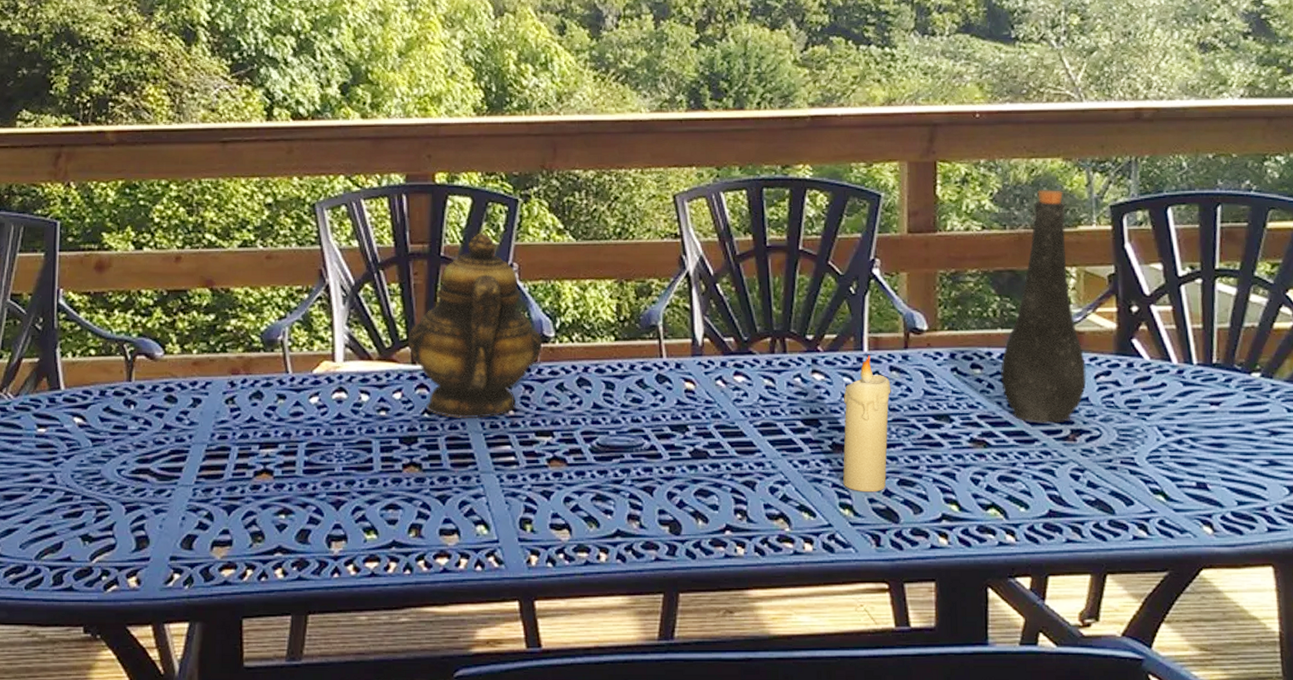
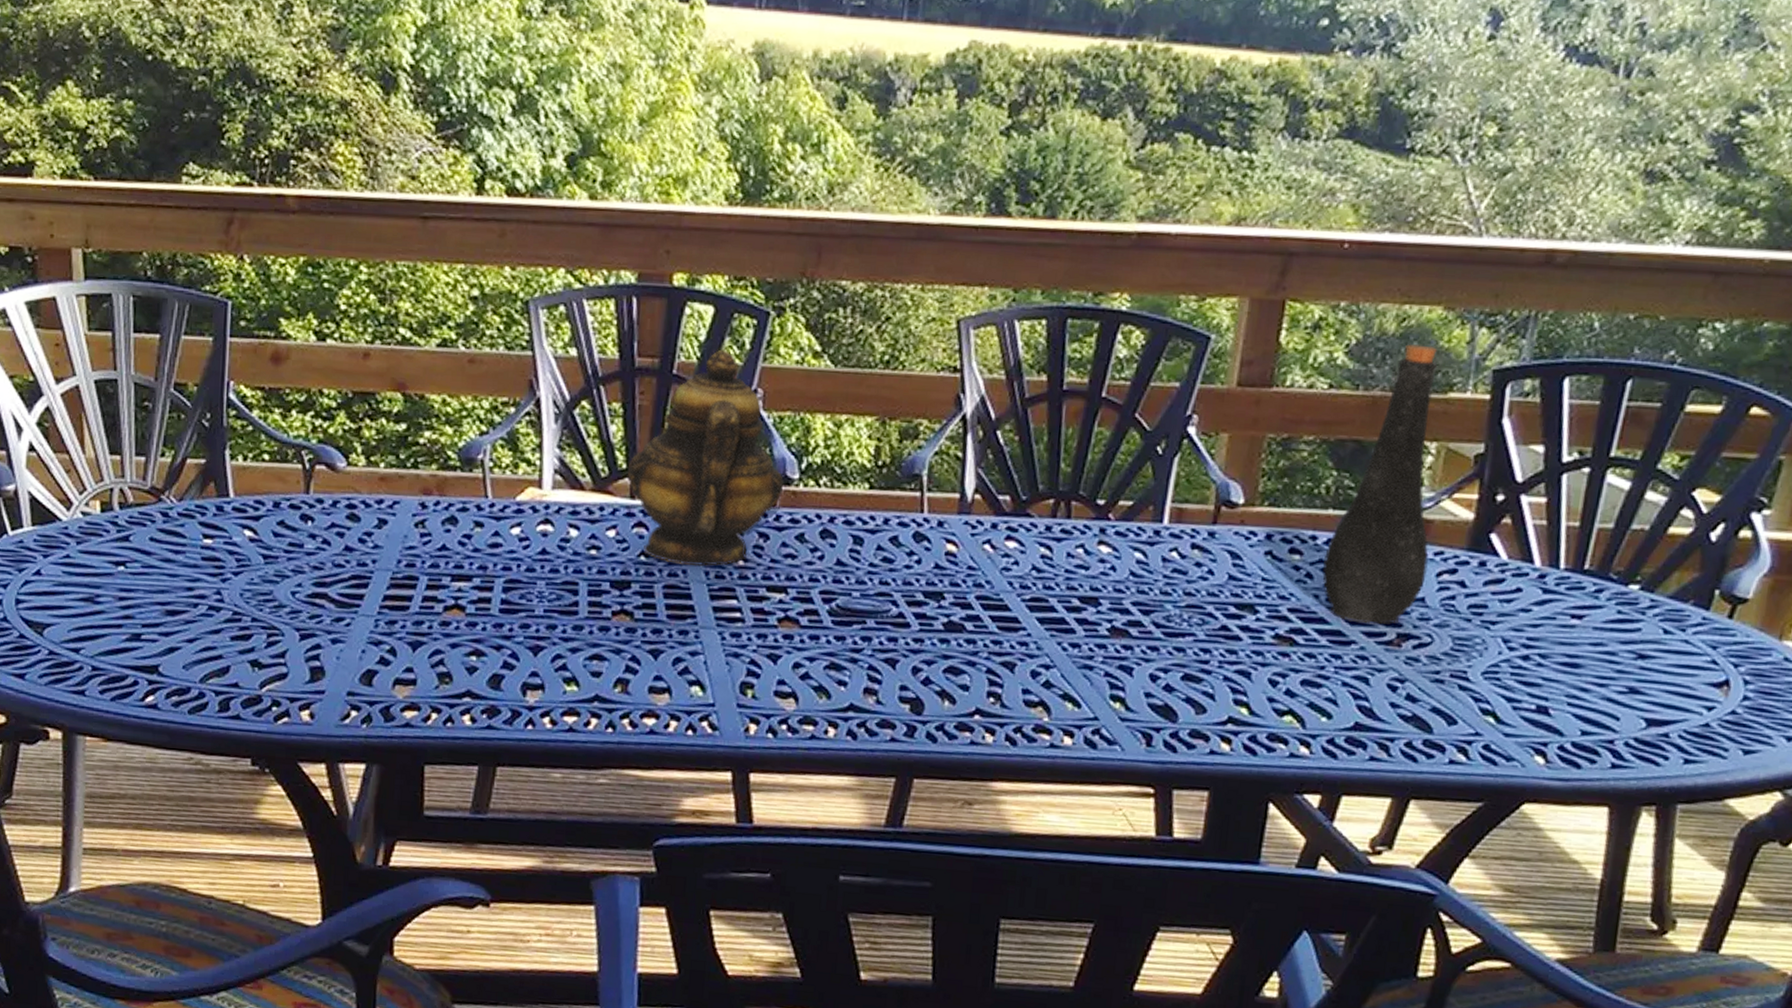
candle: present [843,355,891,492] -> none [1118,528,1190,686]

